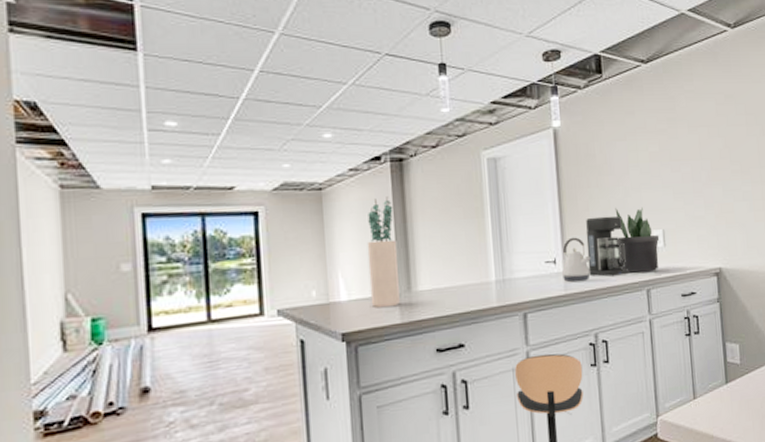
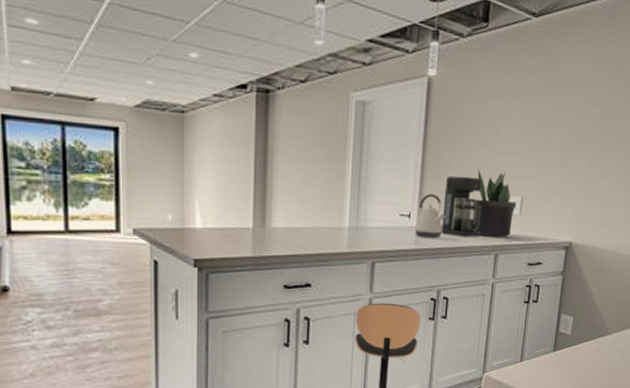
vase: present [367,196,401,308] -> none [225,128,256,240]

